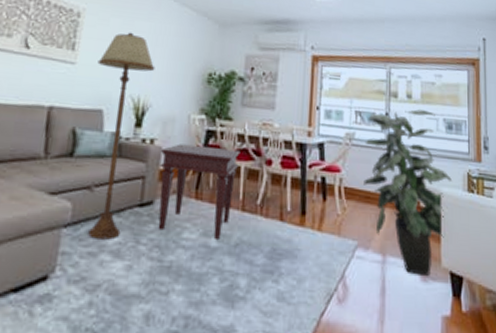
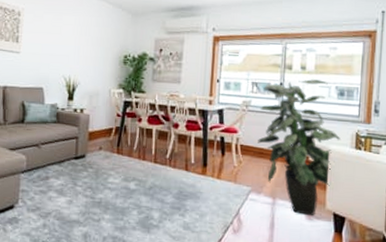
floor lamp: present [88,32,155,240] -> none [36,25,81,182]
side table: present [158,143,241,239] -> none [88,112,152,183]

